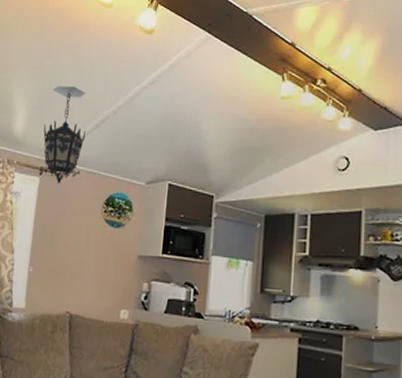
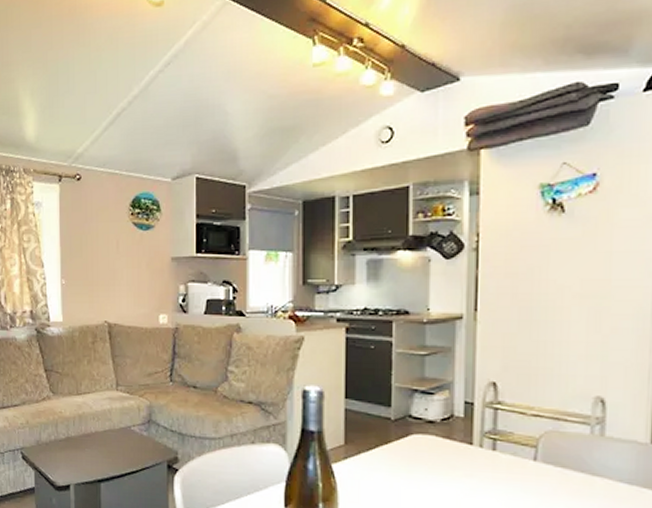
hanging lantern: present [40,86,87,185] -> none [55,78,103,190]

